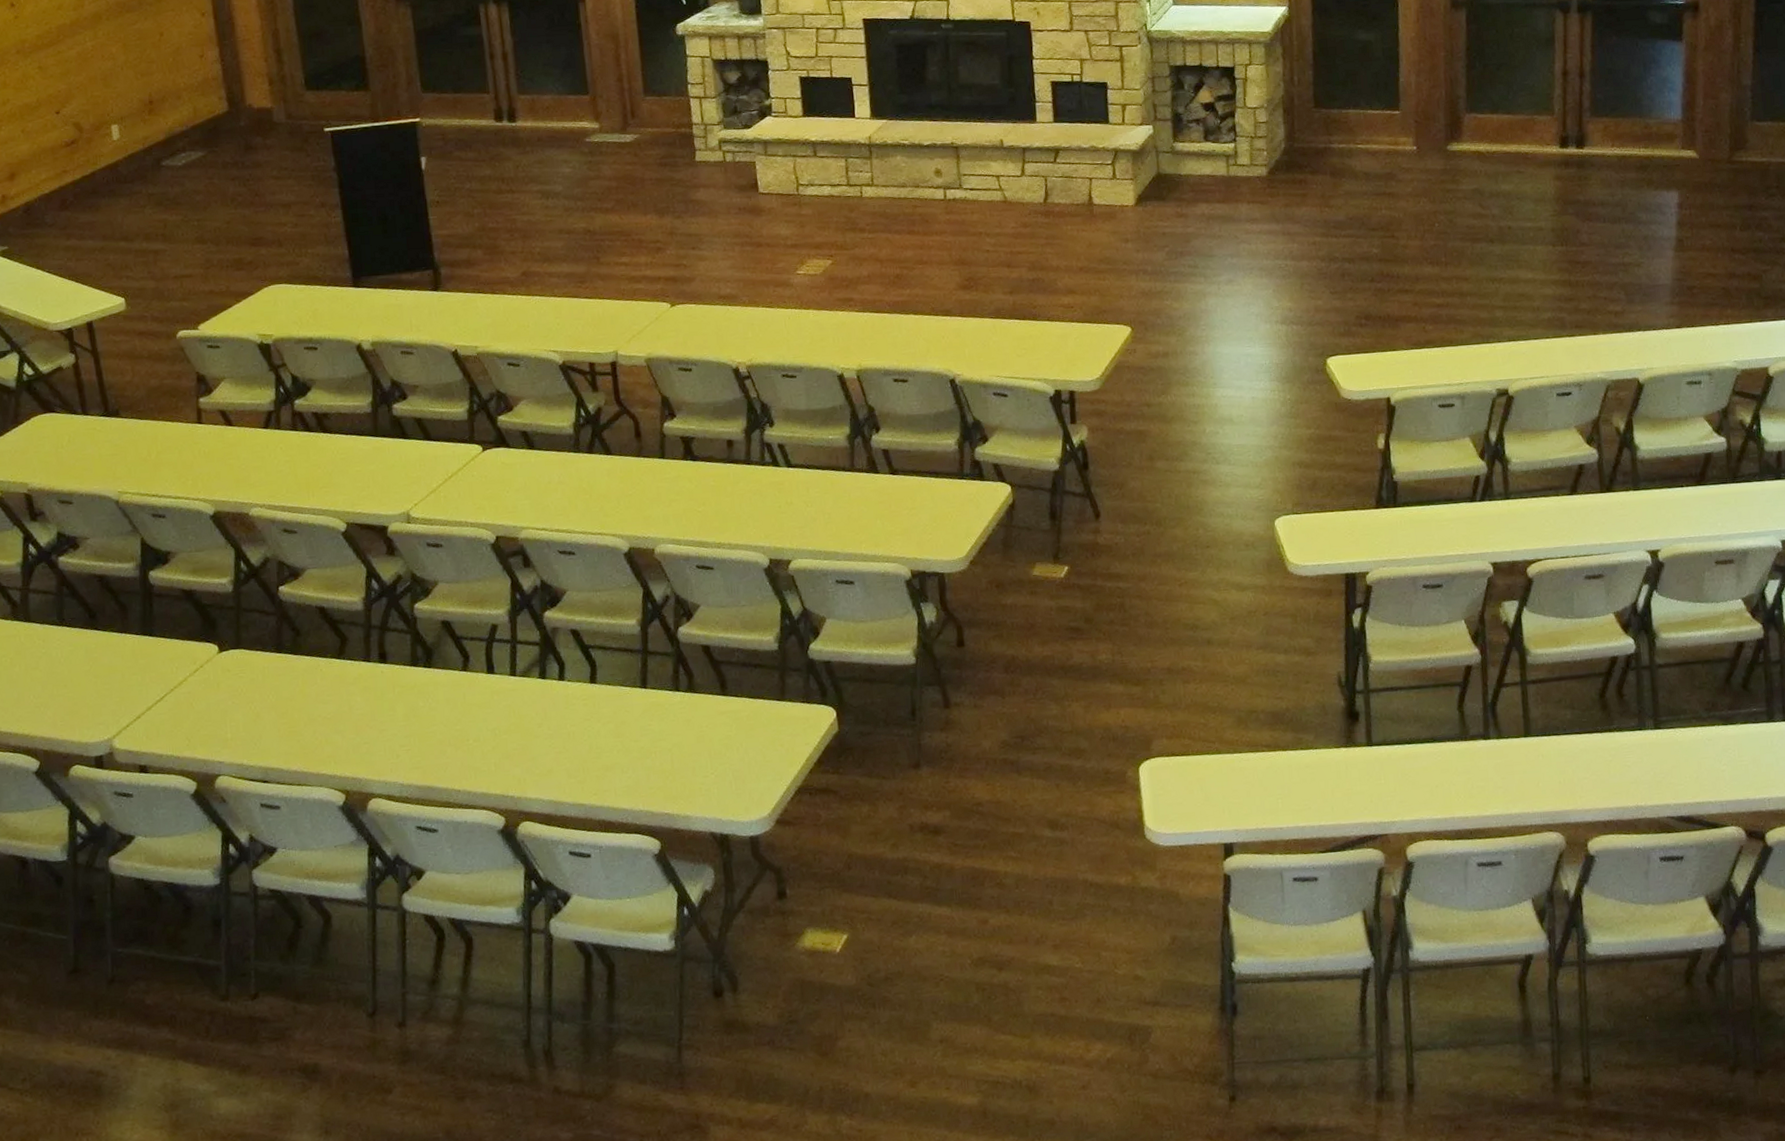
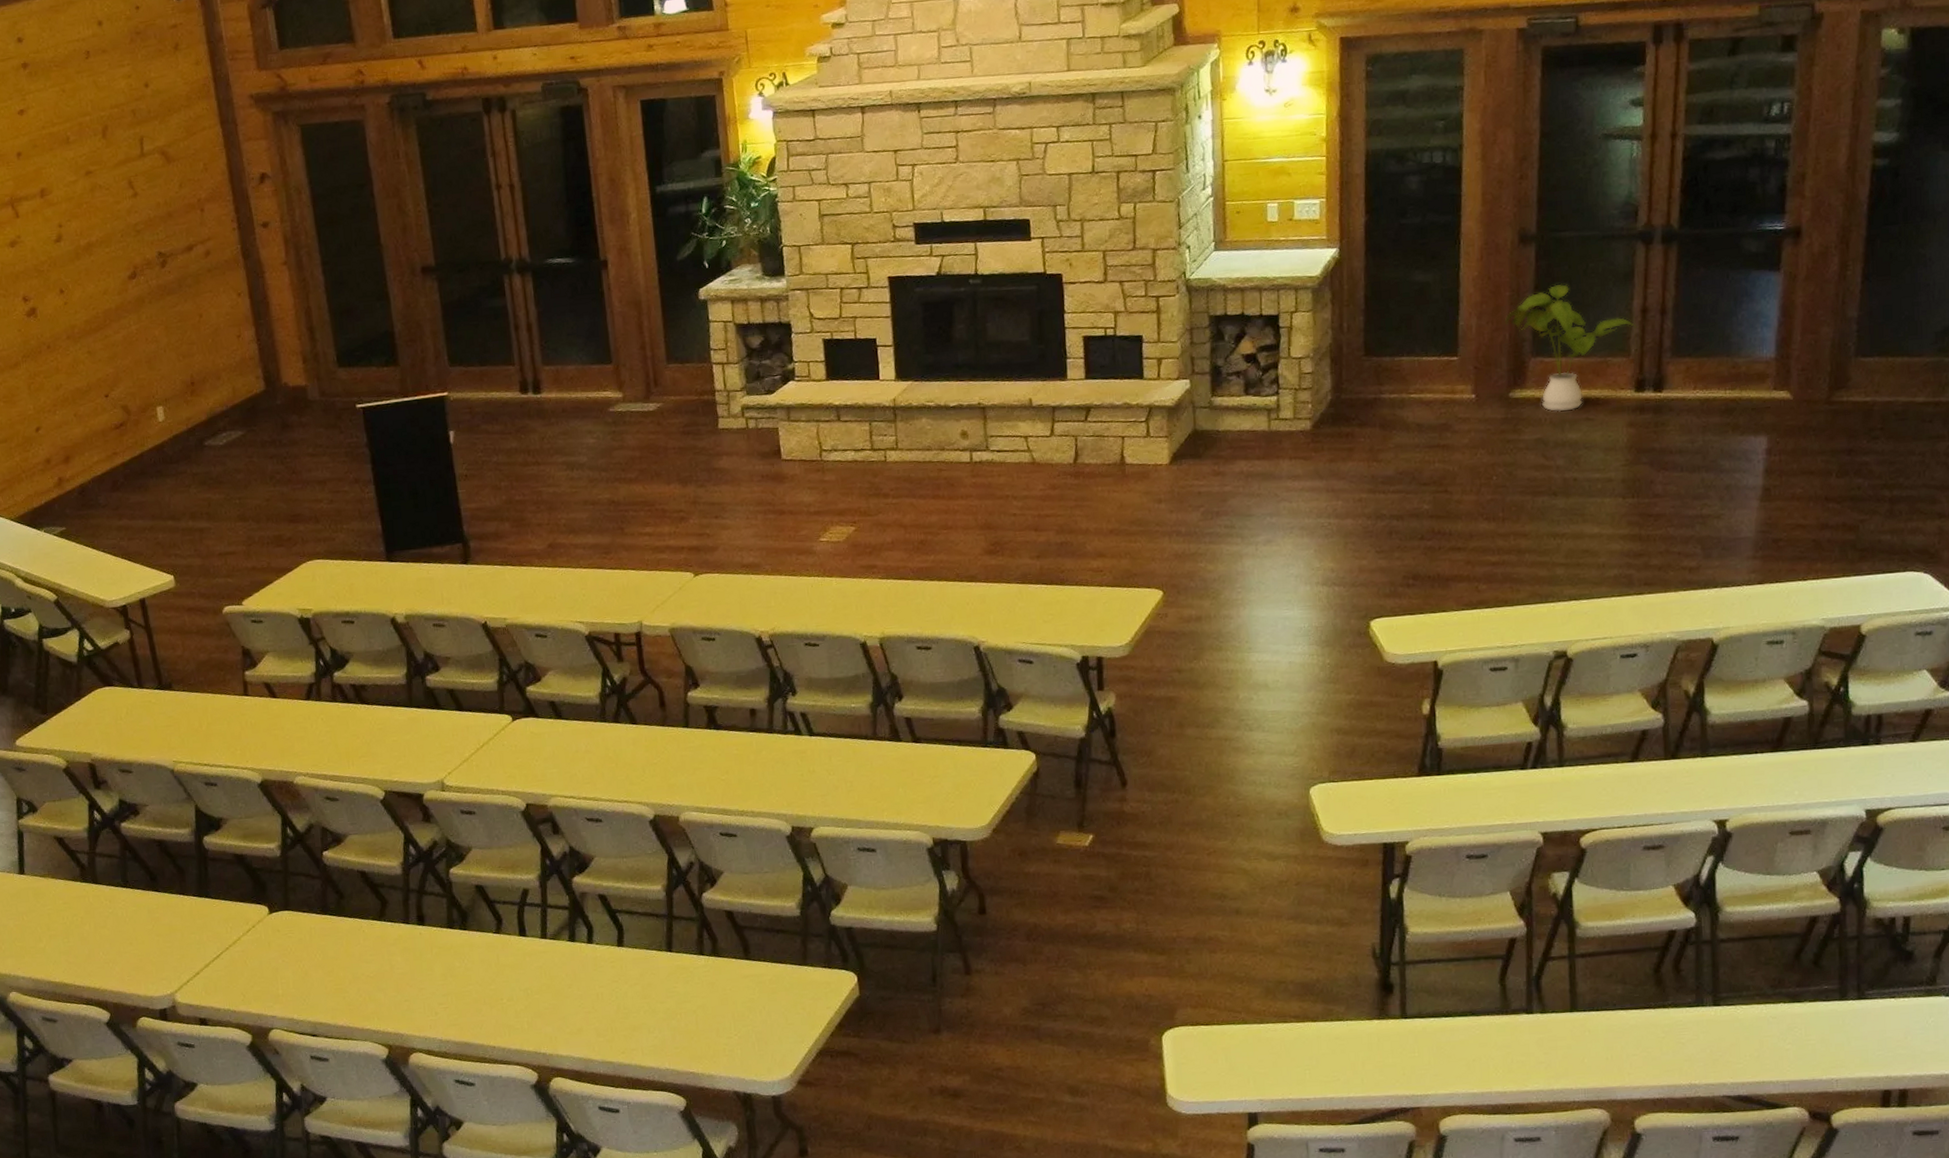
house plant: none [1440,46,1561,165] -> present [1504,283,1639,412]

